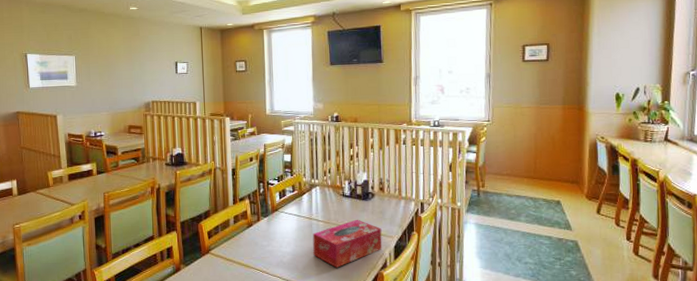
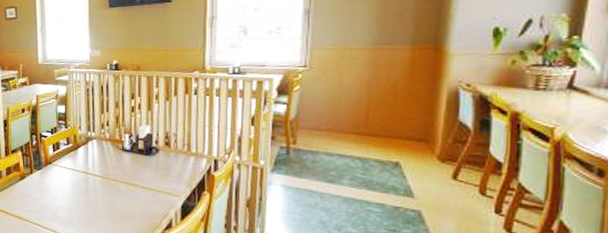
tissue box: present [312,219,382,268] -> none [89,175,167,225]

